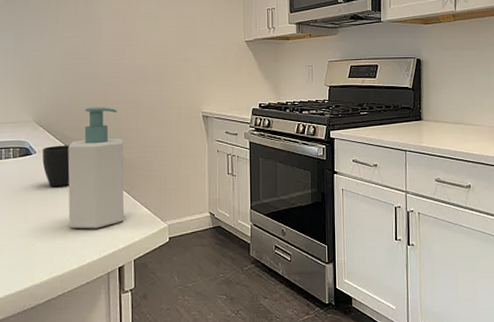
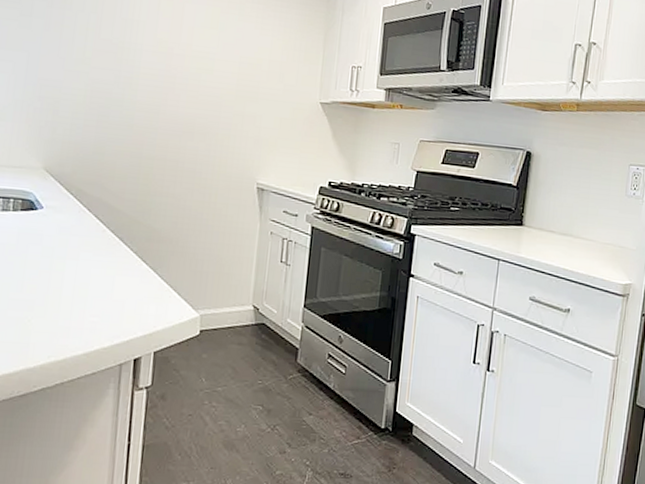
mug: present [42,145,70,186] -> none [50,201,86,254]
soap bottle: present [67,107,125,229] -> none [76,160,155,310]

